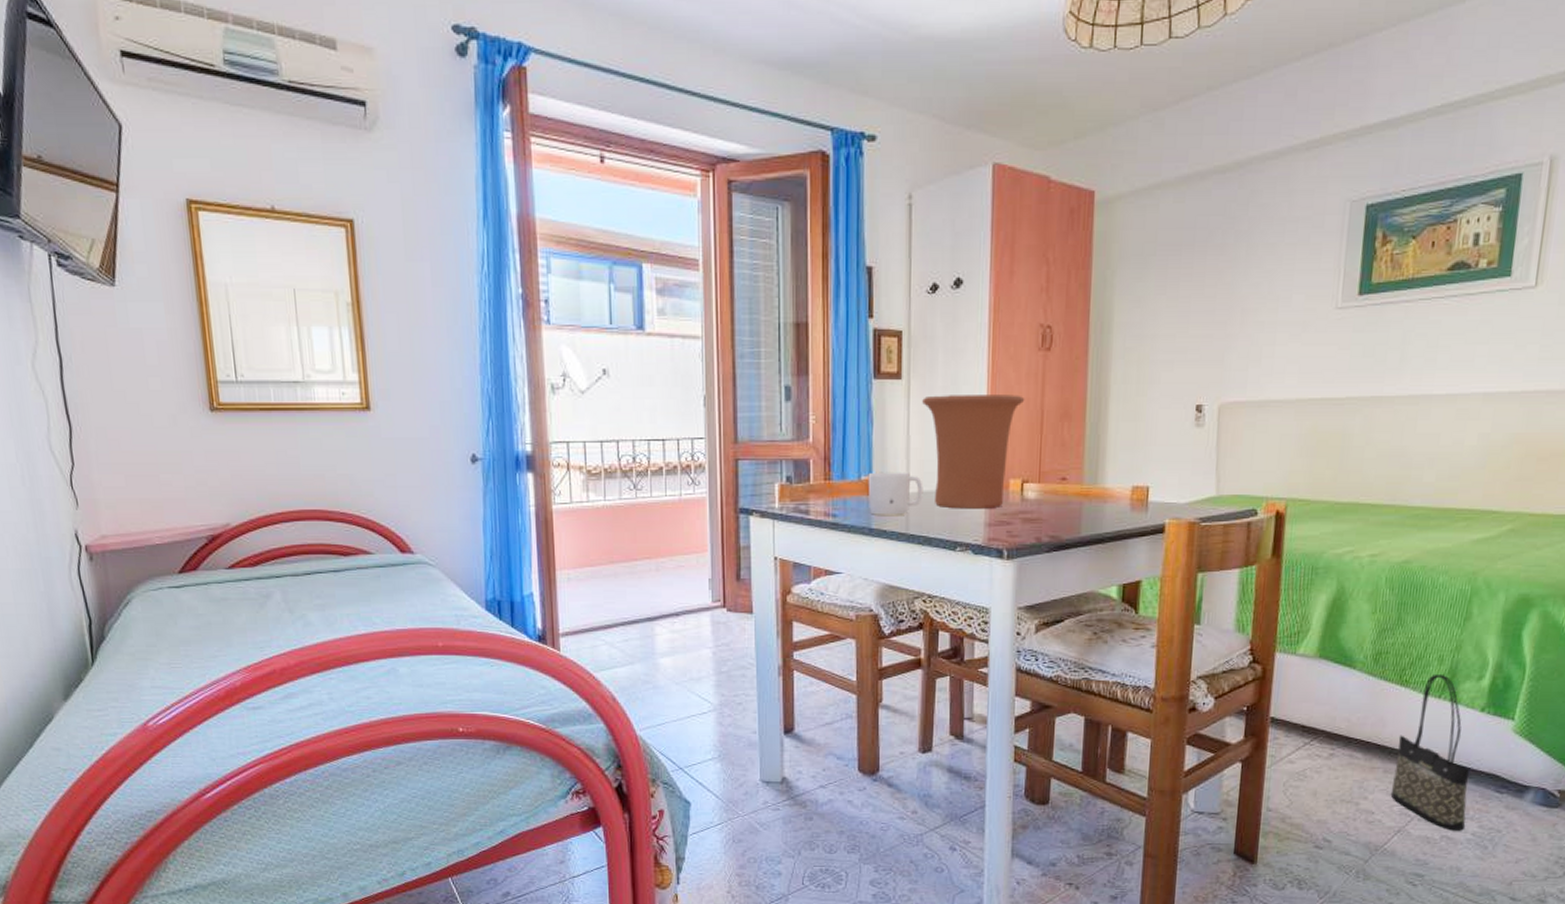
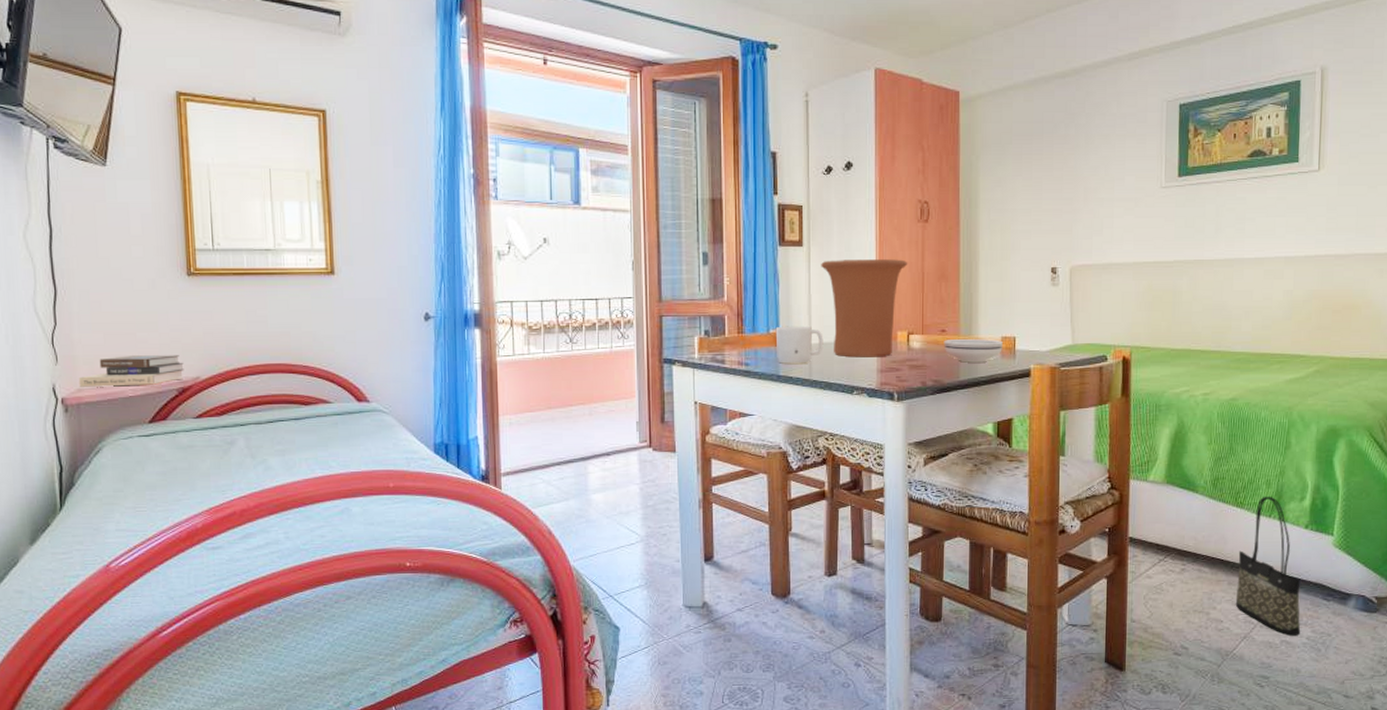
books: none [101,499,213,533] -> present [78,355,184,387]
bowl: none [1063,488,1133,516] -> present [944,338,1003,363]

